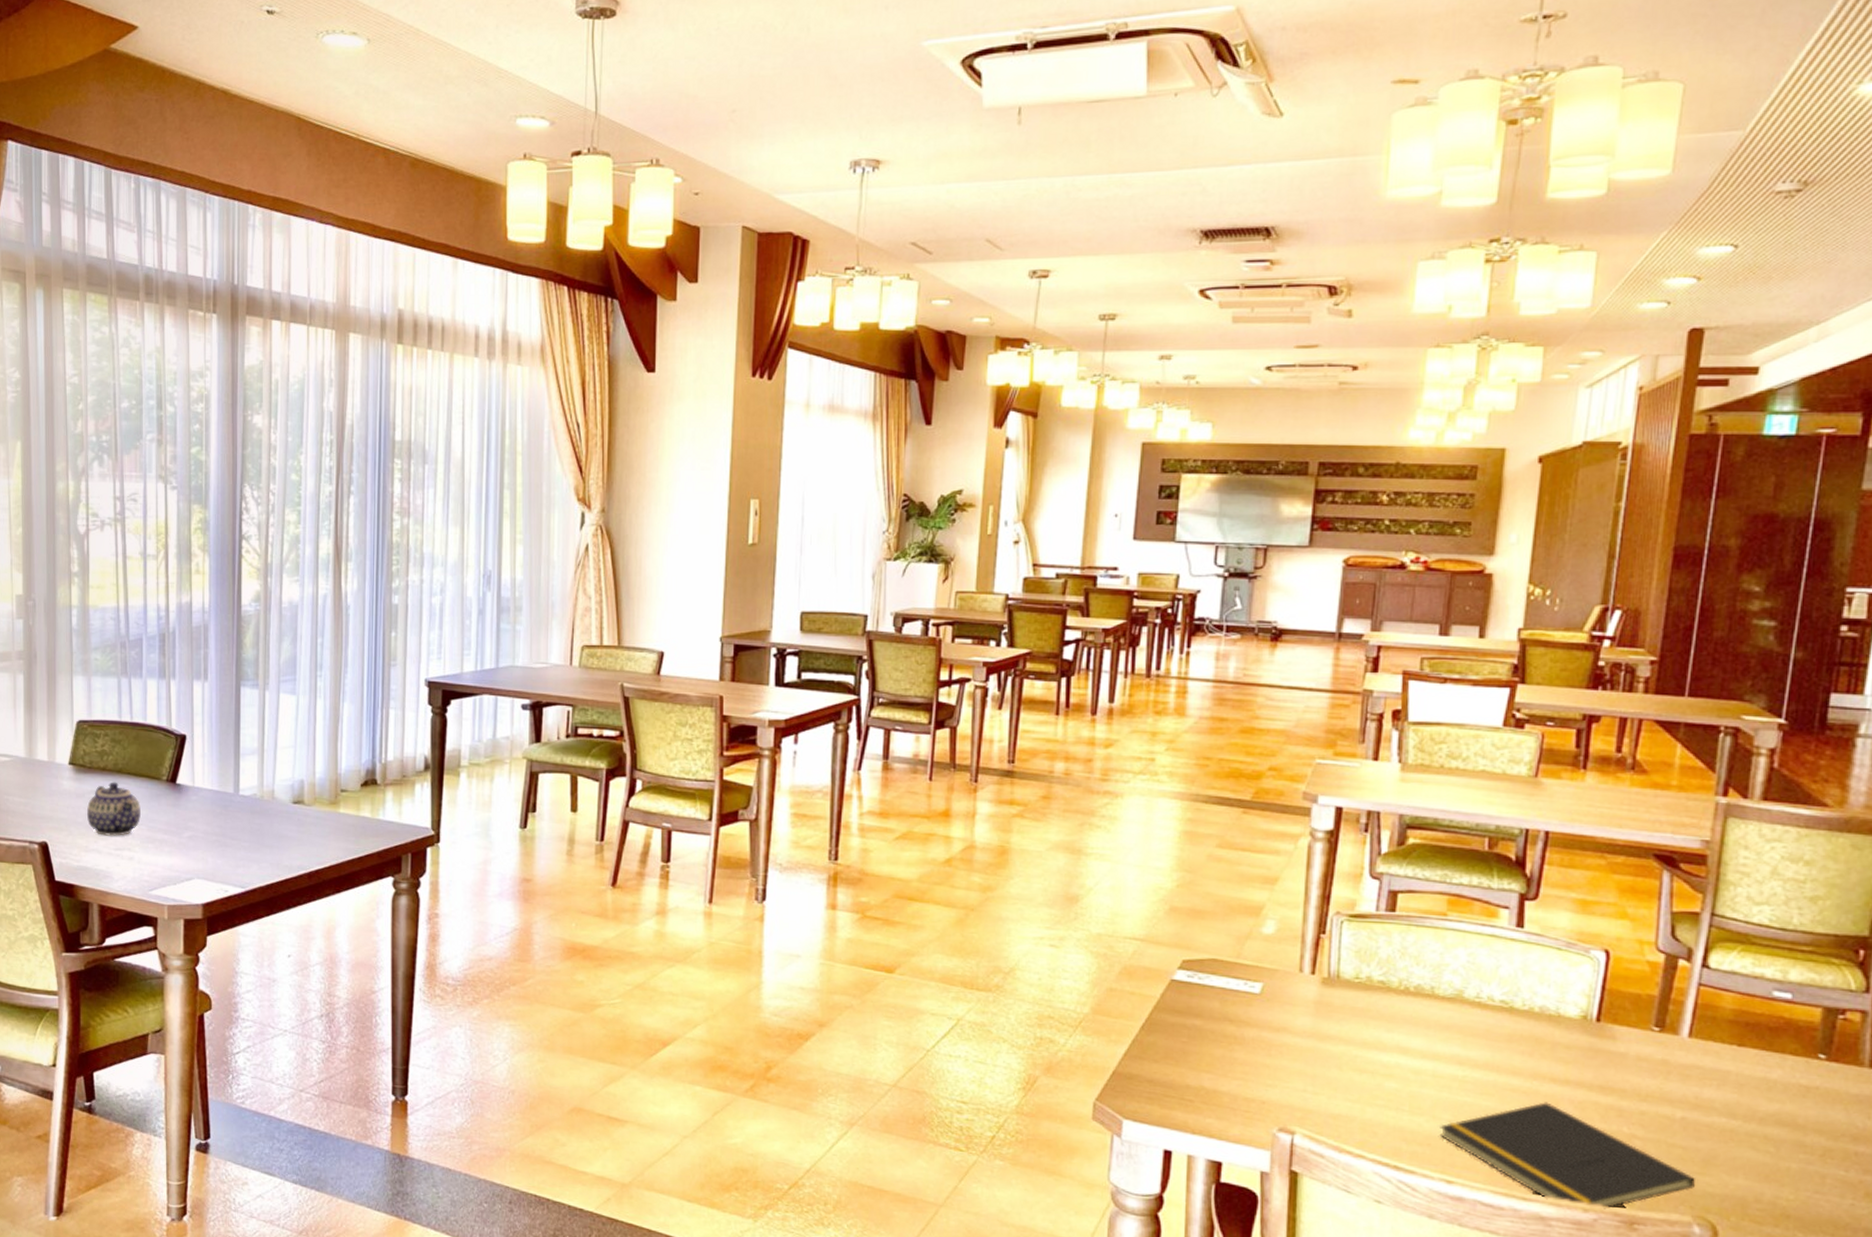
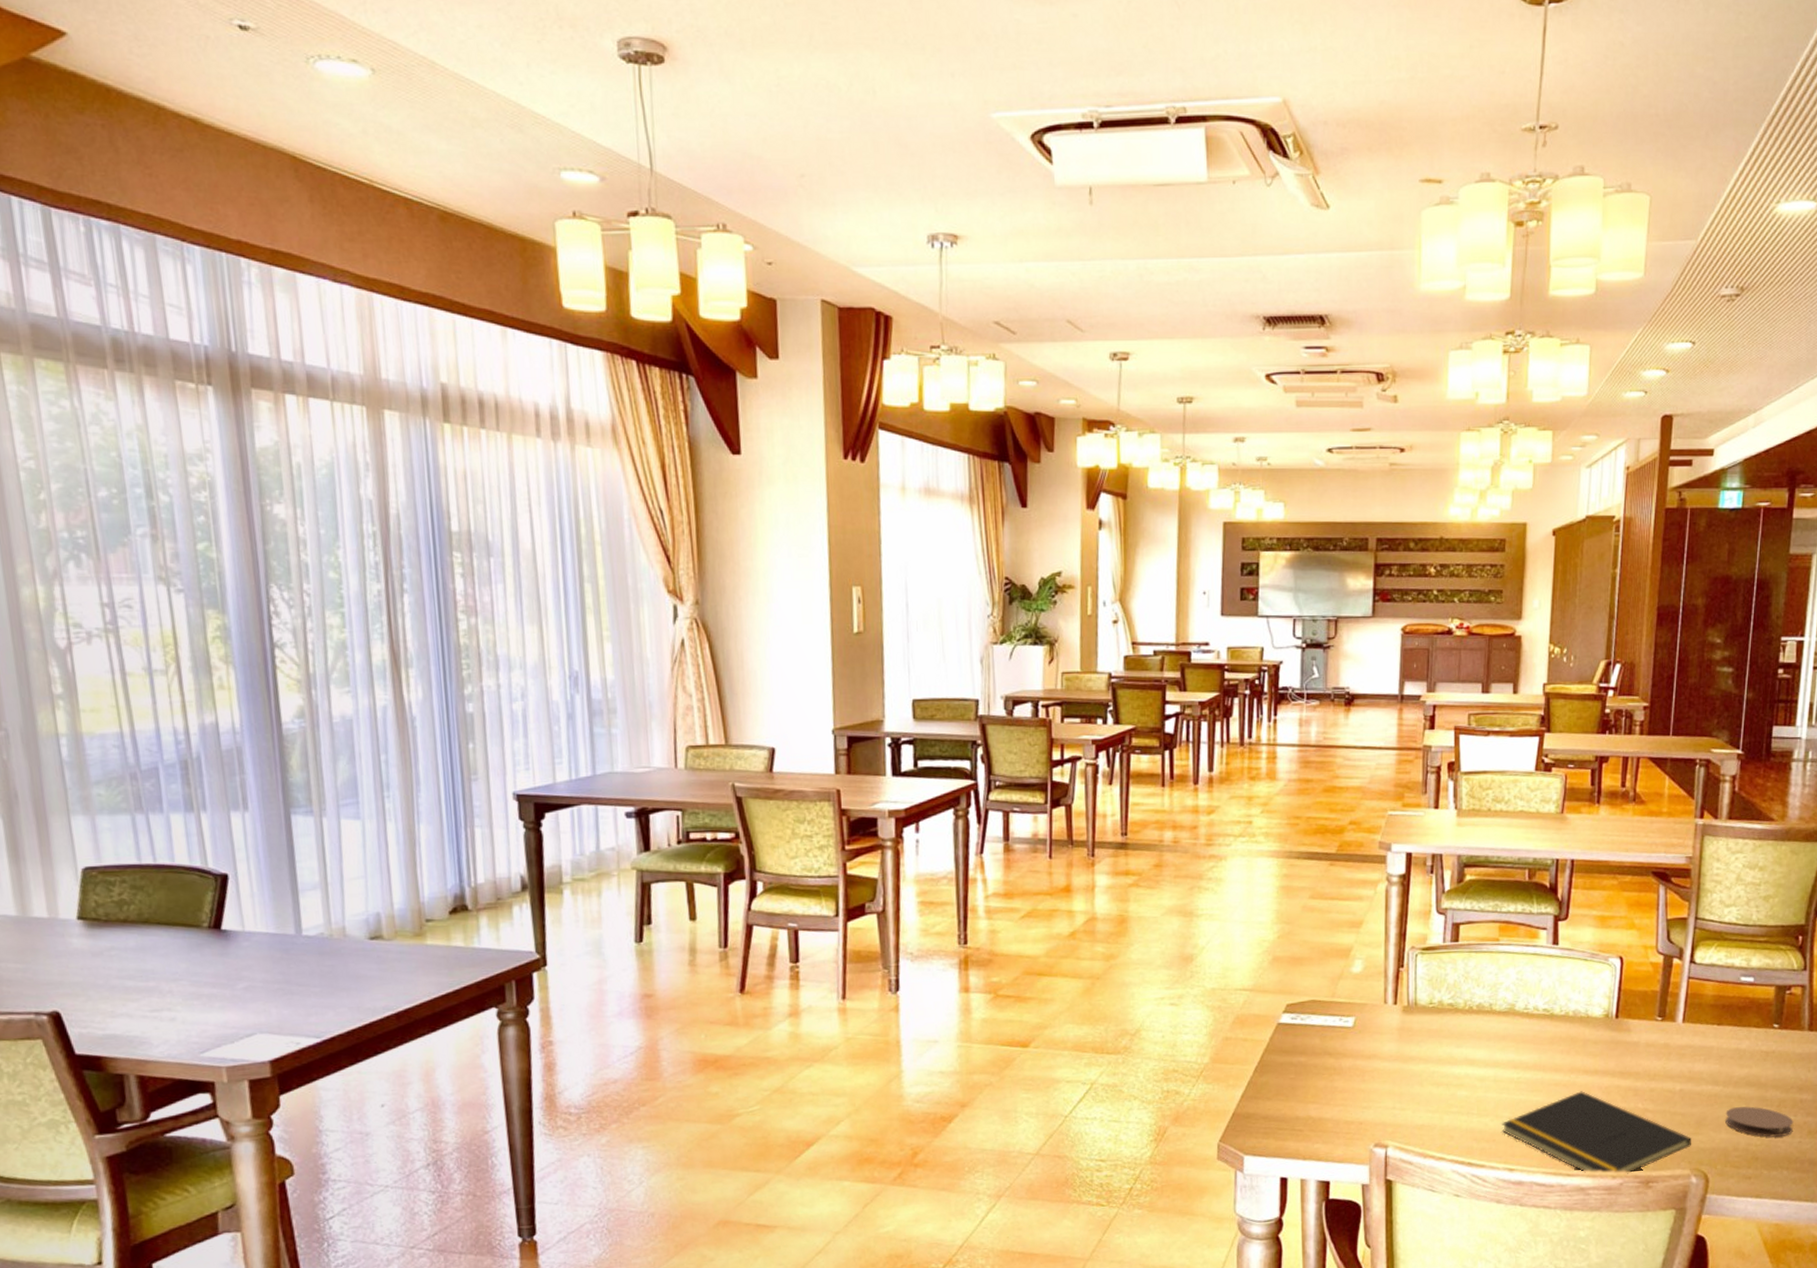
teapot: present [87,782,141,836] -> none [108,934,180,997]
coaster: none [1744,1149,1844,1194] -> present [1725,1106,1794,1137]

